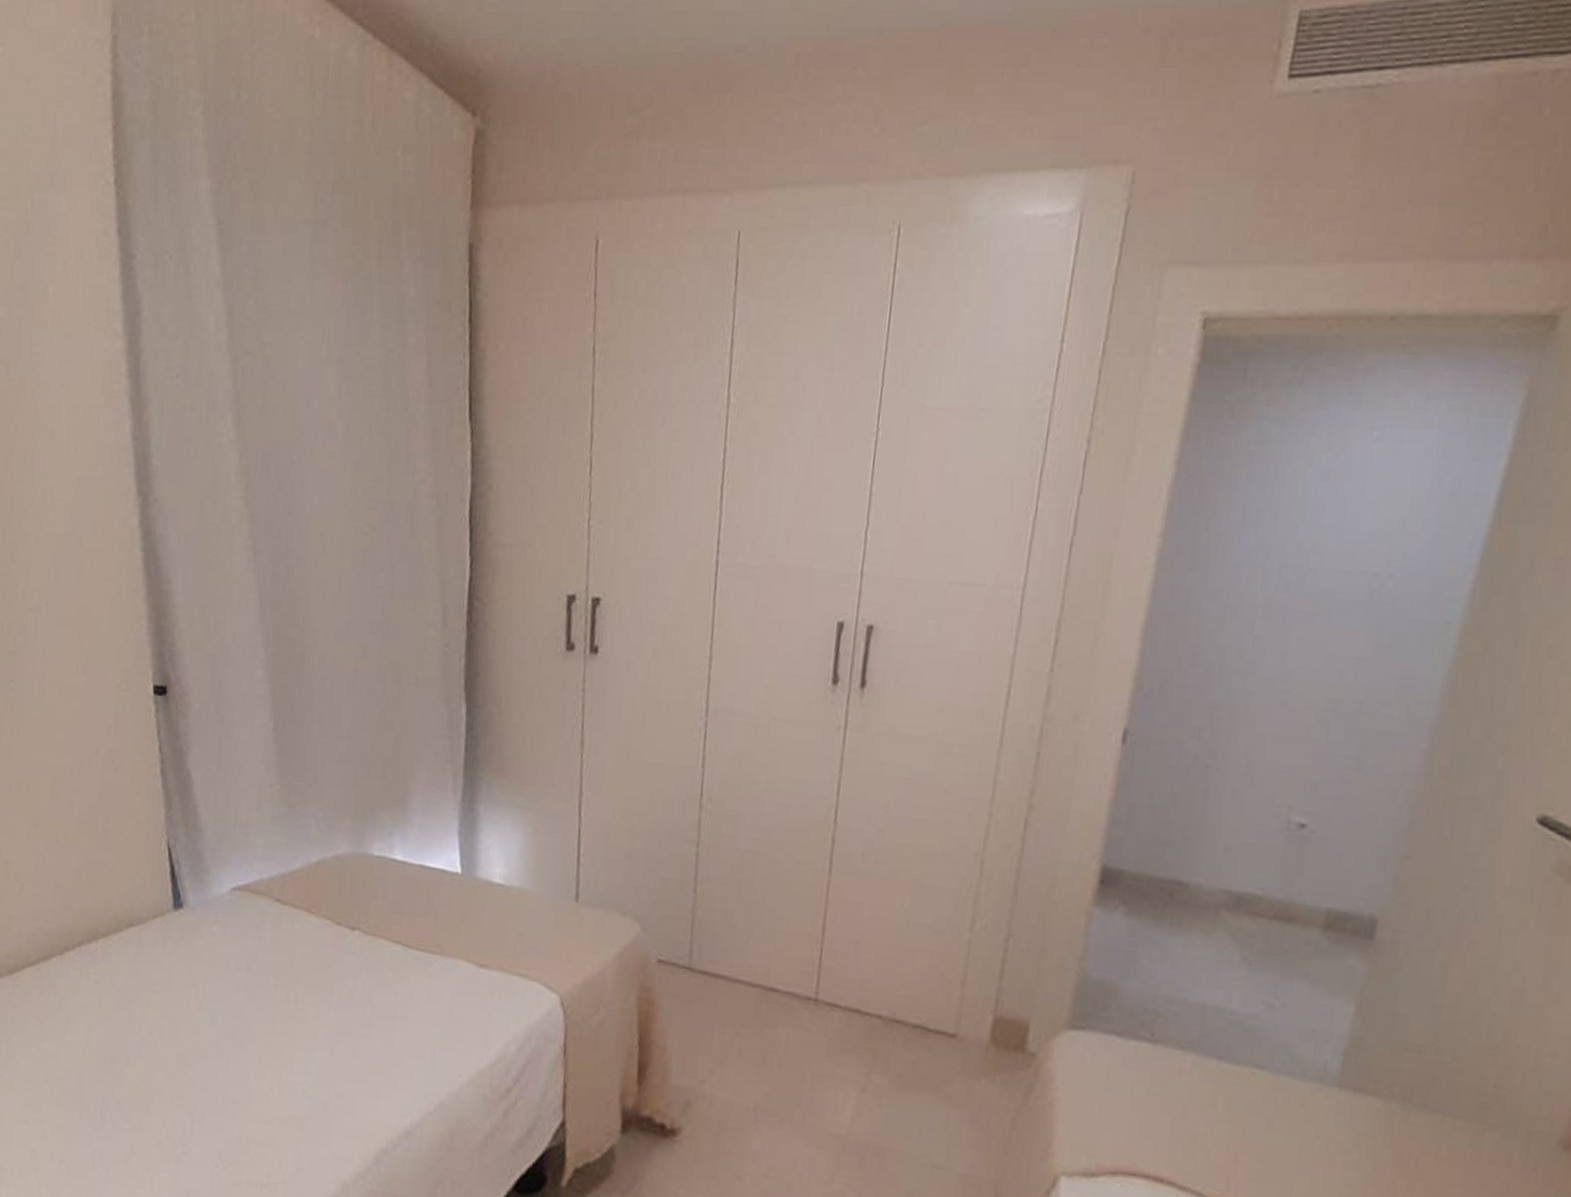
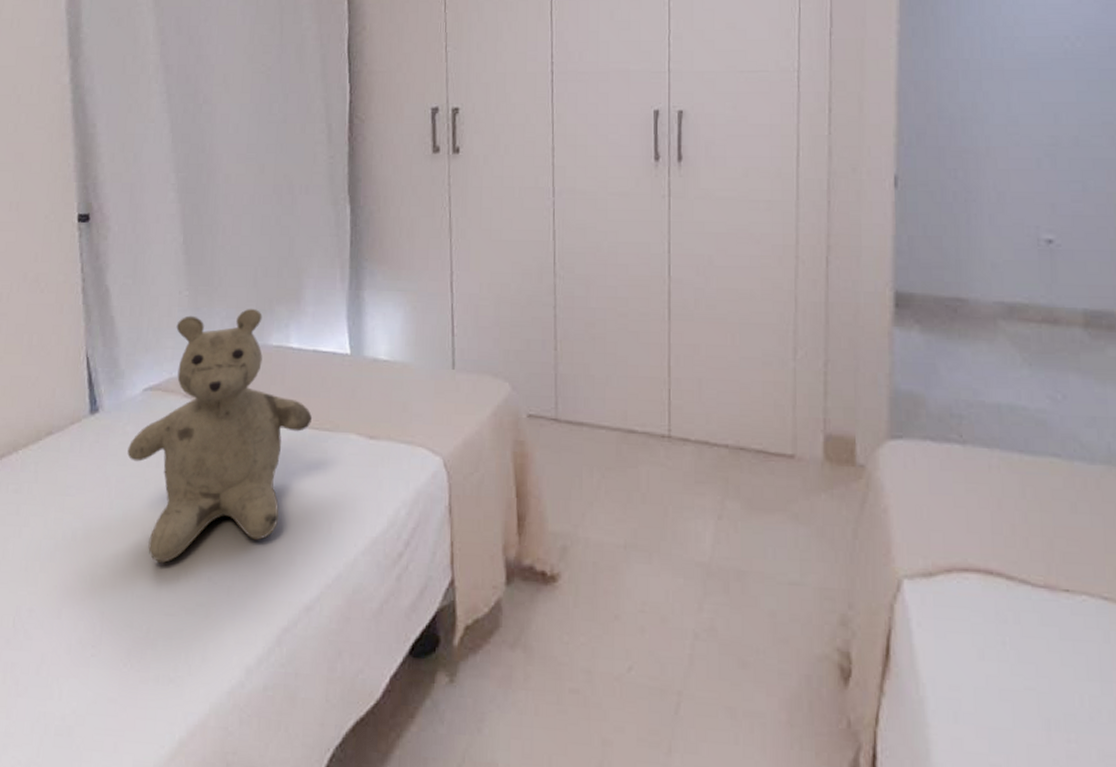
teddy bear: none [215,811,416,1071] -> present [127,308,312,563]

